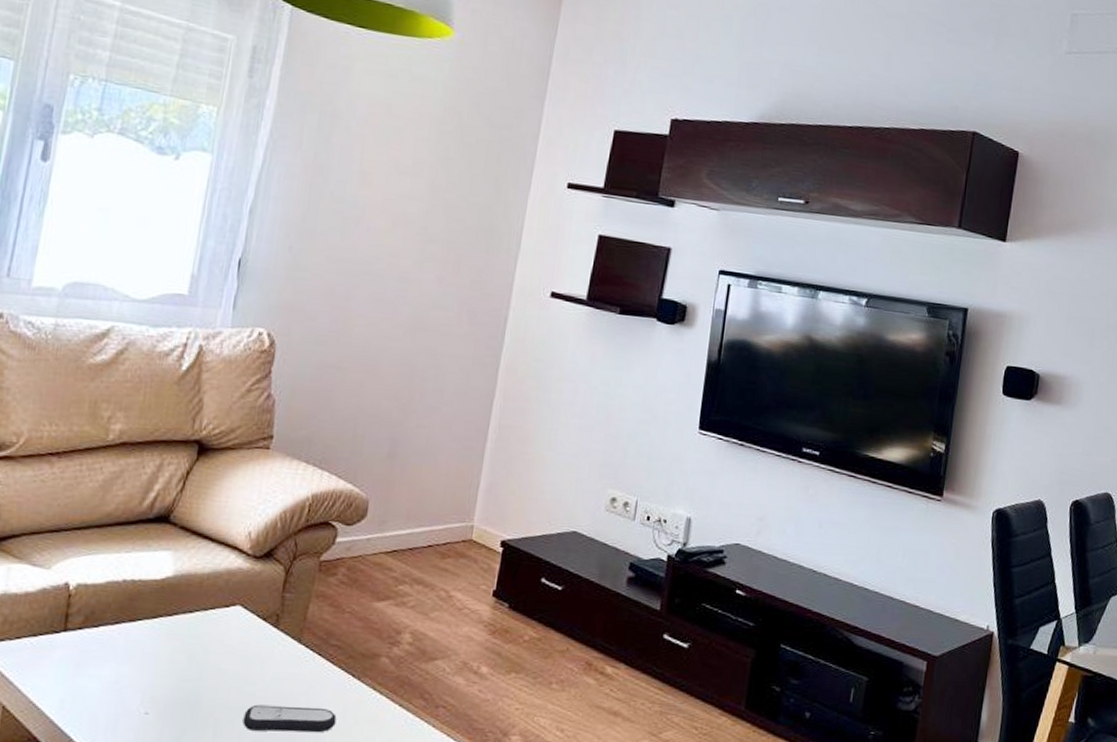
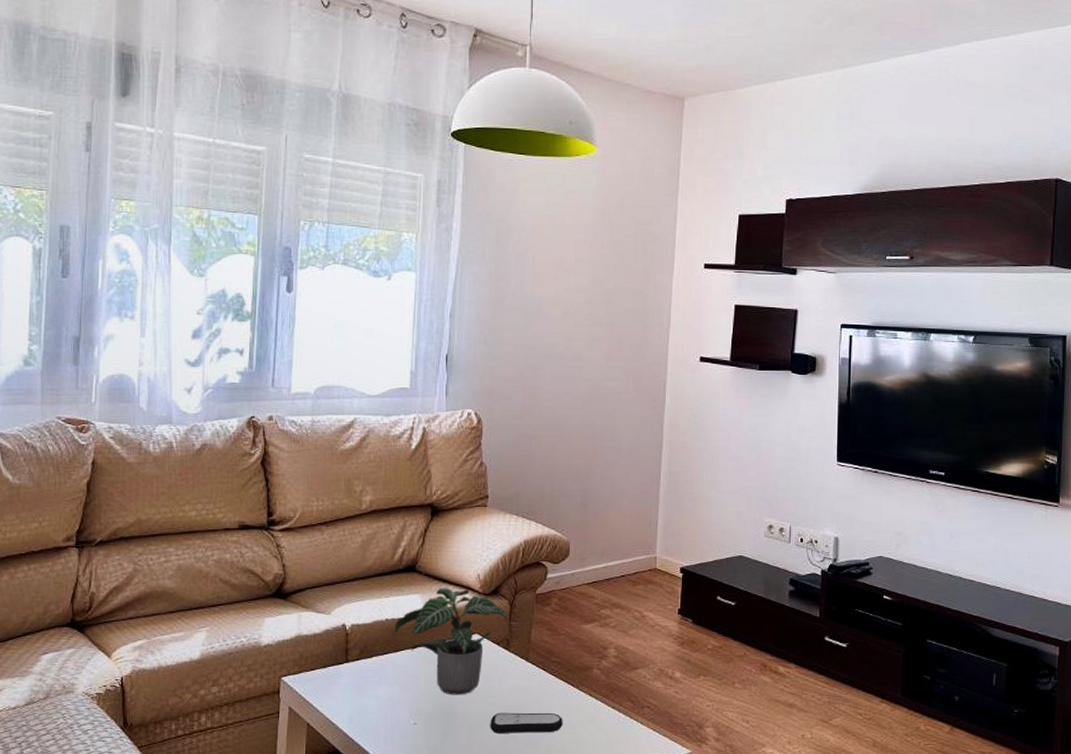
potted plant: none [132,545,283,681] -> present [394,588,509,695]

